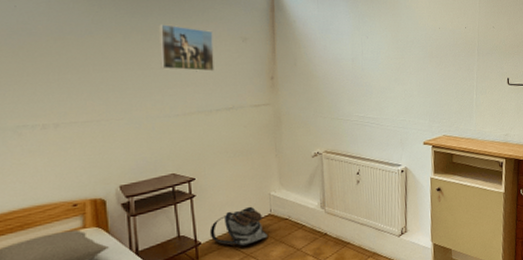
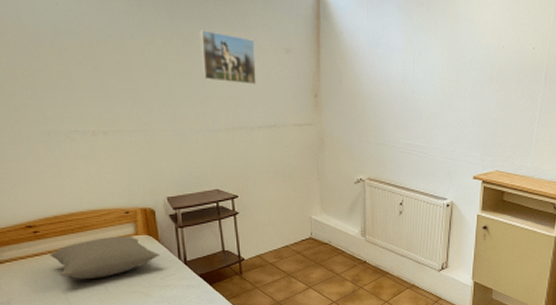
backpack: present [209,206,269,247] -> none [252,228,309,266]

